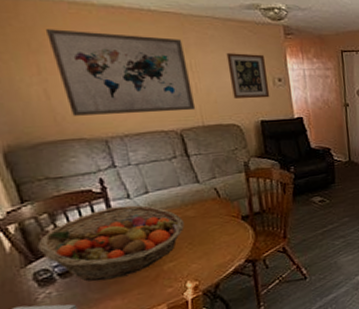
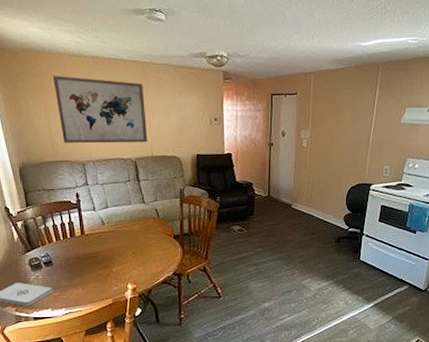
fruit basket: present [37,205,185,282] -> none [33,216,131,273]
wall art: present [226,53,270,99] -> none [175,95,206,135]

